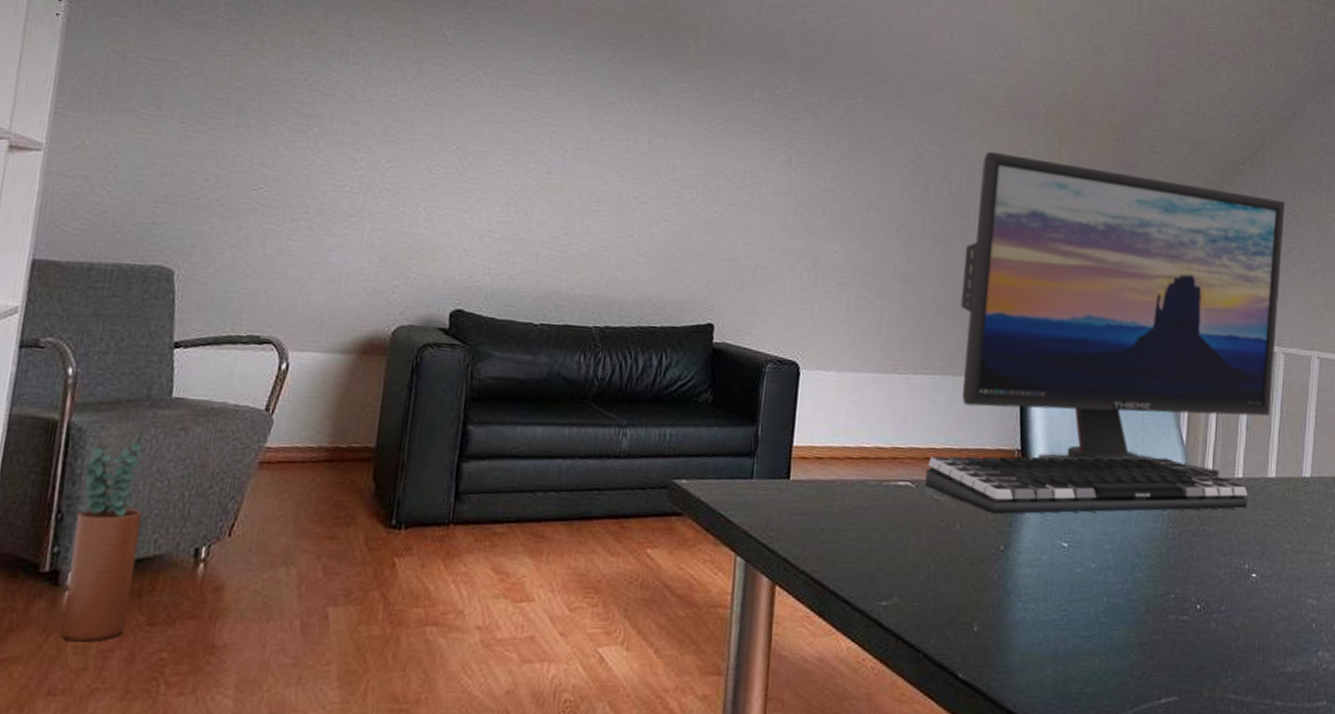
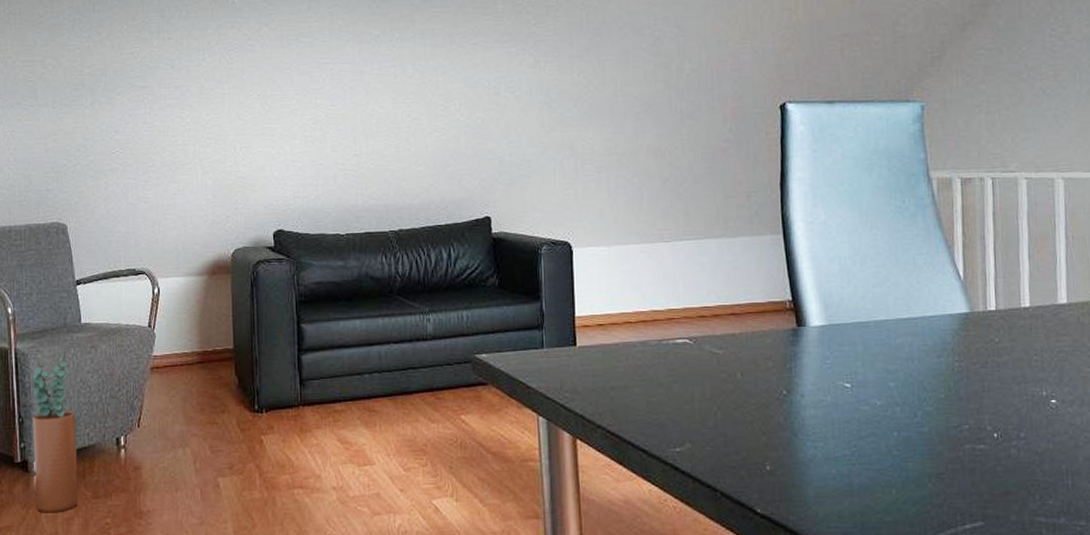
computer keyboard: present [925,456,1248,515] -> none [701,295,1038,362]
computer monitor: present [960,152,1286,478] -> none [714,23,1054,310]

